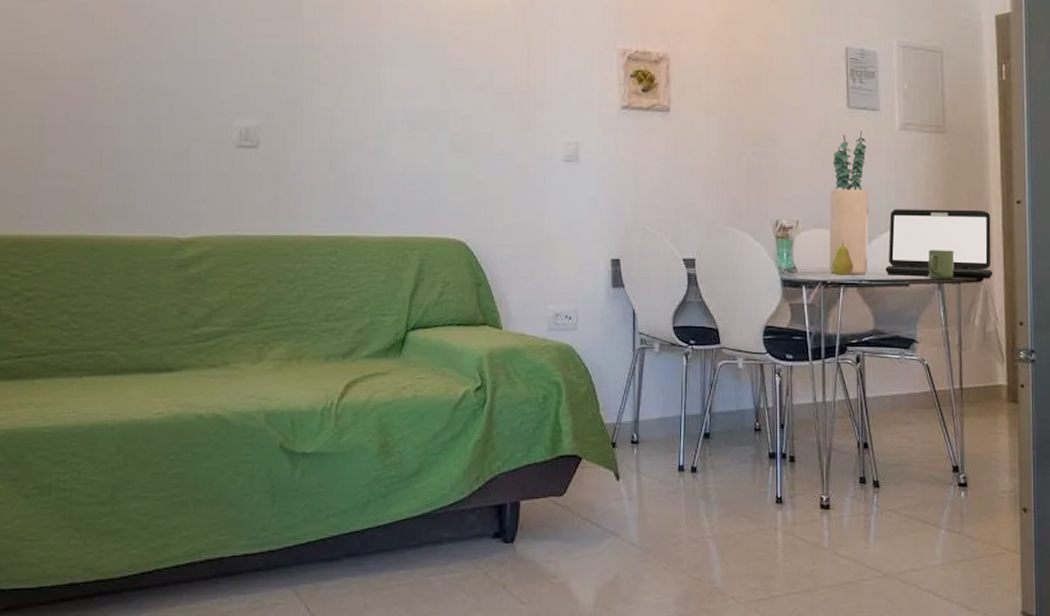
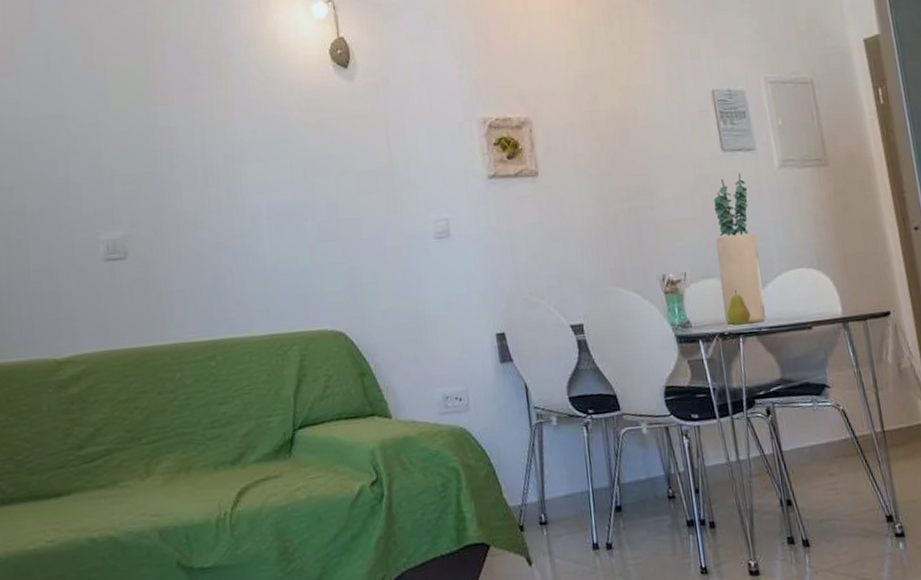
laptop: present [885,209,993,279] -> none [781,241,900,320]
mug: present [928,250,955,279] -> none [826,286,859,319]

